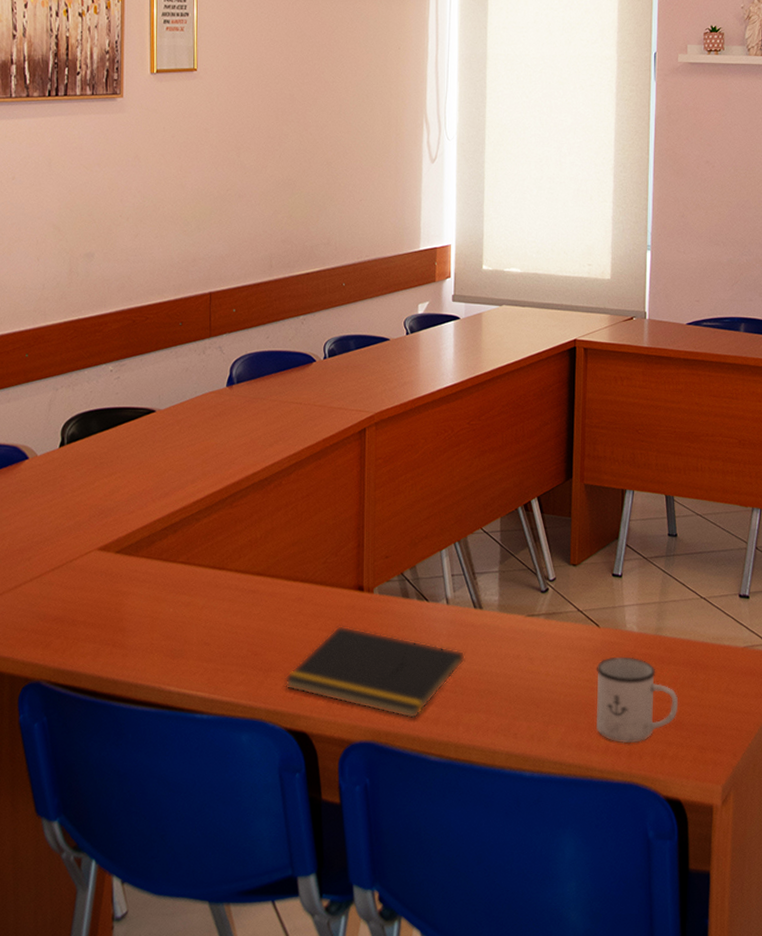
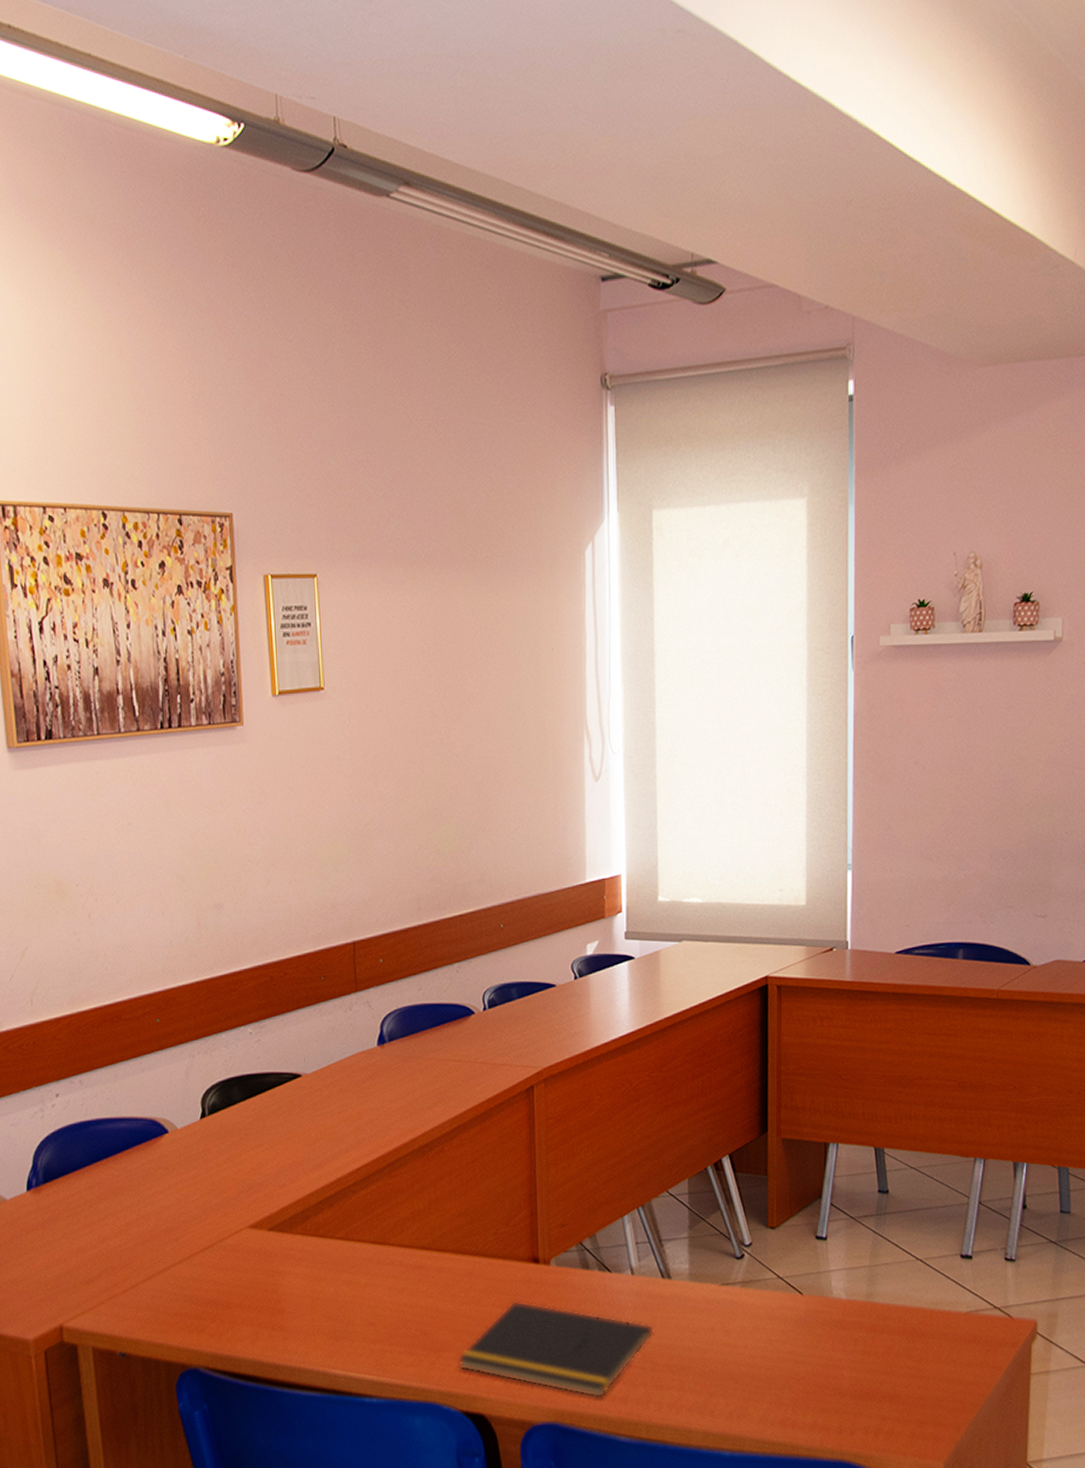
mug: present [596,656,679,744] -> none [800,1326,894,1419]

